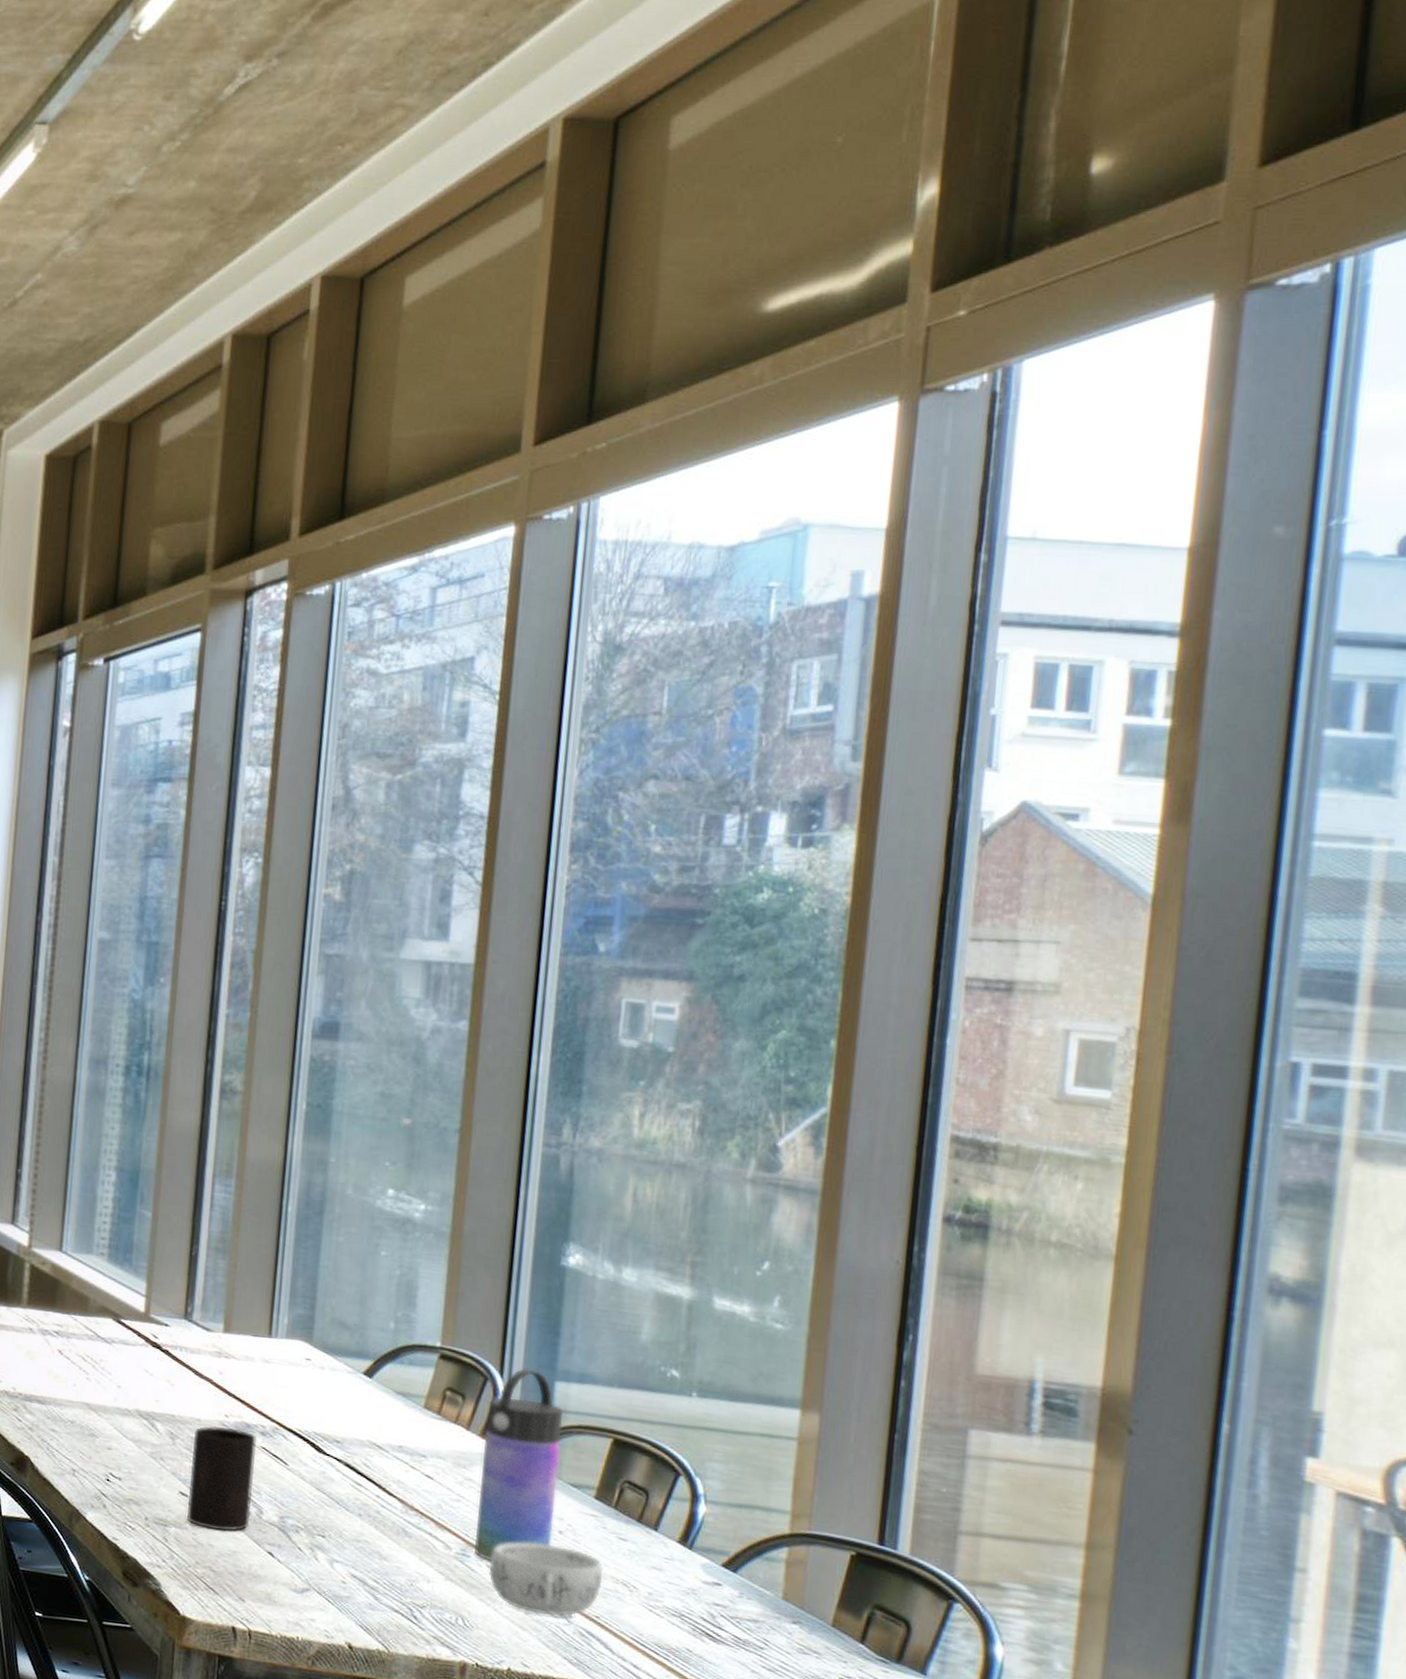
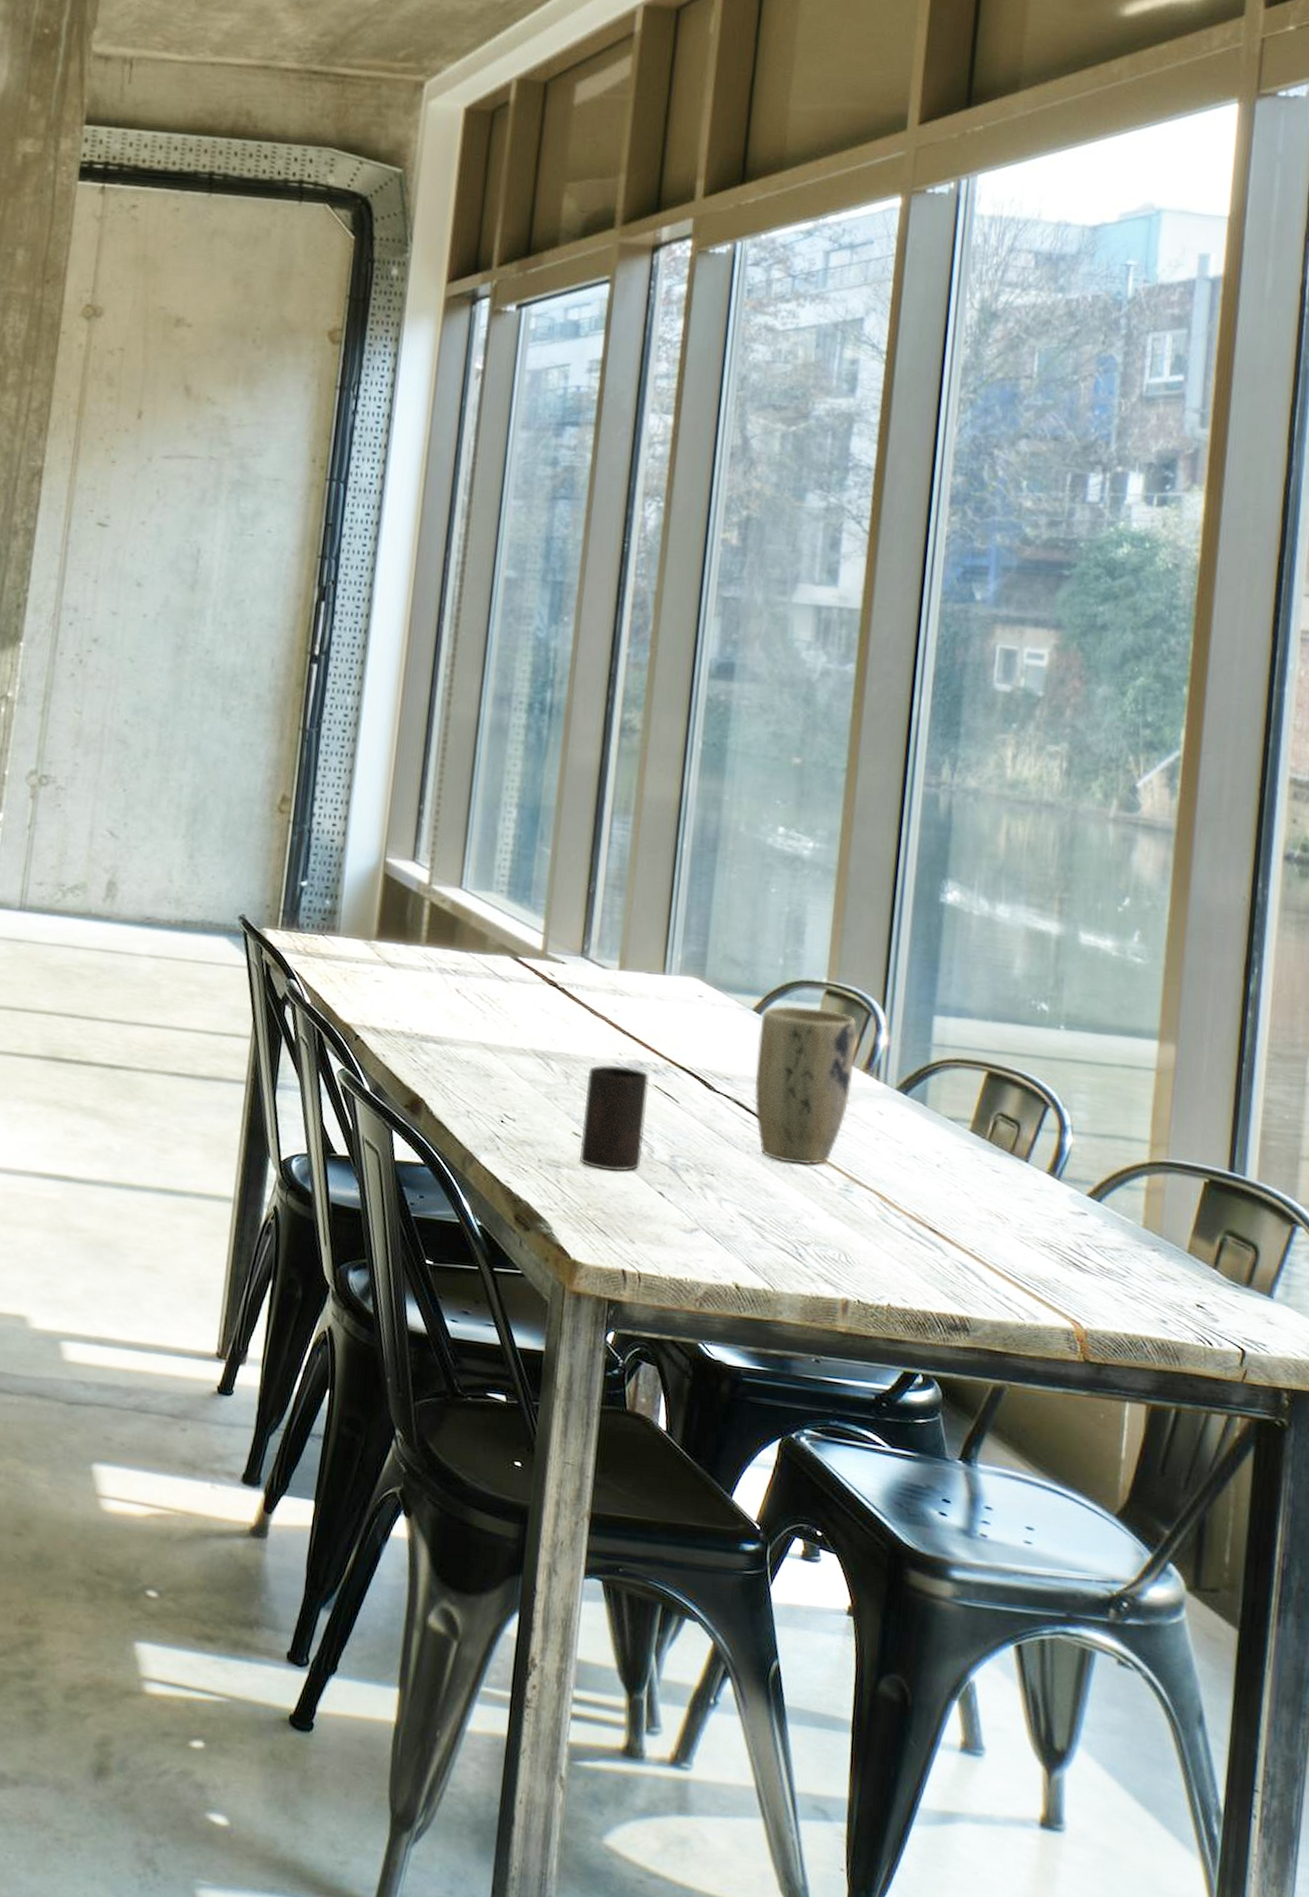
plant pot: none [365,1369,474,1529] -> present [754,1005,858,1165]
water bottle: present [475,1369,564,1563] -> none [857,1004,942,1198]
decorative bowl: present [489,1542,604,1617] -> none [870,1176,978,1250]

